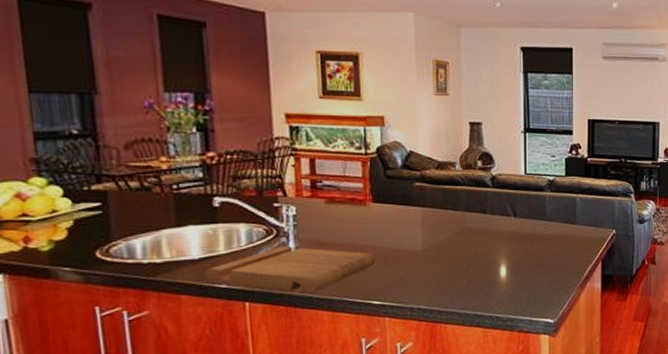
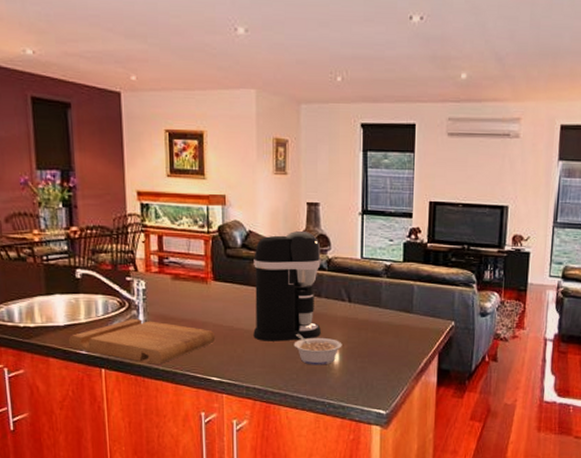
coffee maker: none [415,149,487,261] -> present [253,230,321,341]
legume: none [459,250,509,281] -> present [294,333,342,365]

